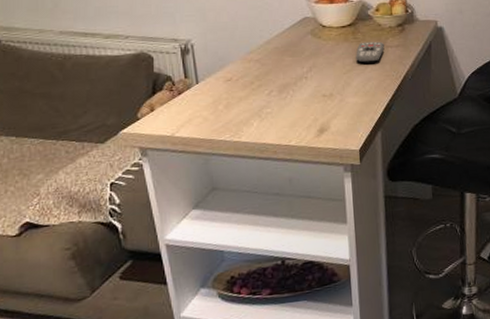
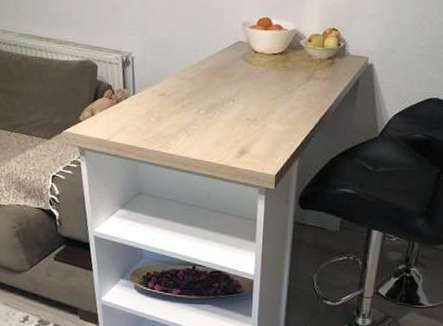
remote control: present [356,41,384,64] -> none [283,71,312,93]

